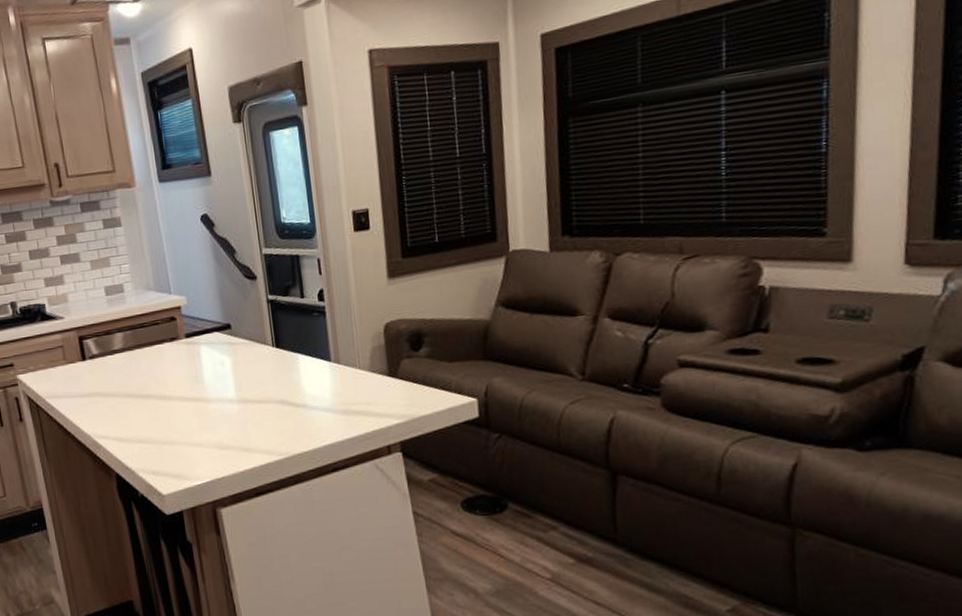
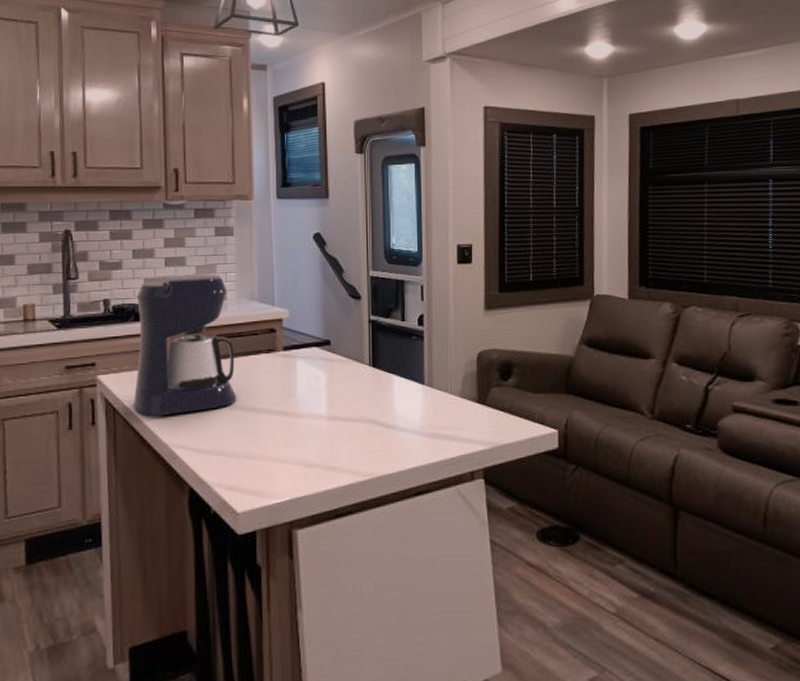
coffee maker: none [39,267,148,411] -> present [132,274,237,417]

